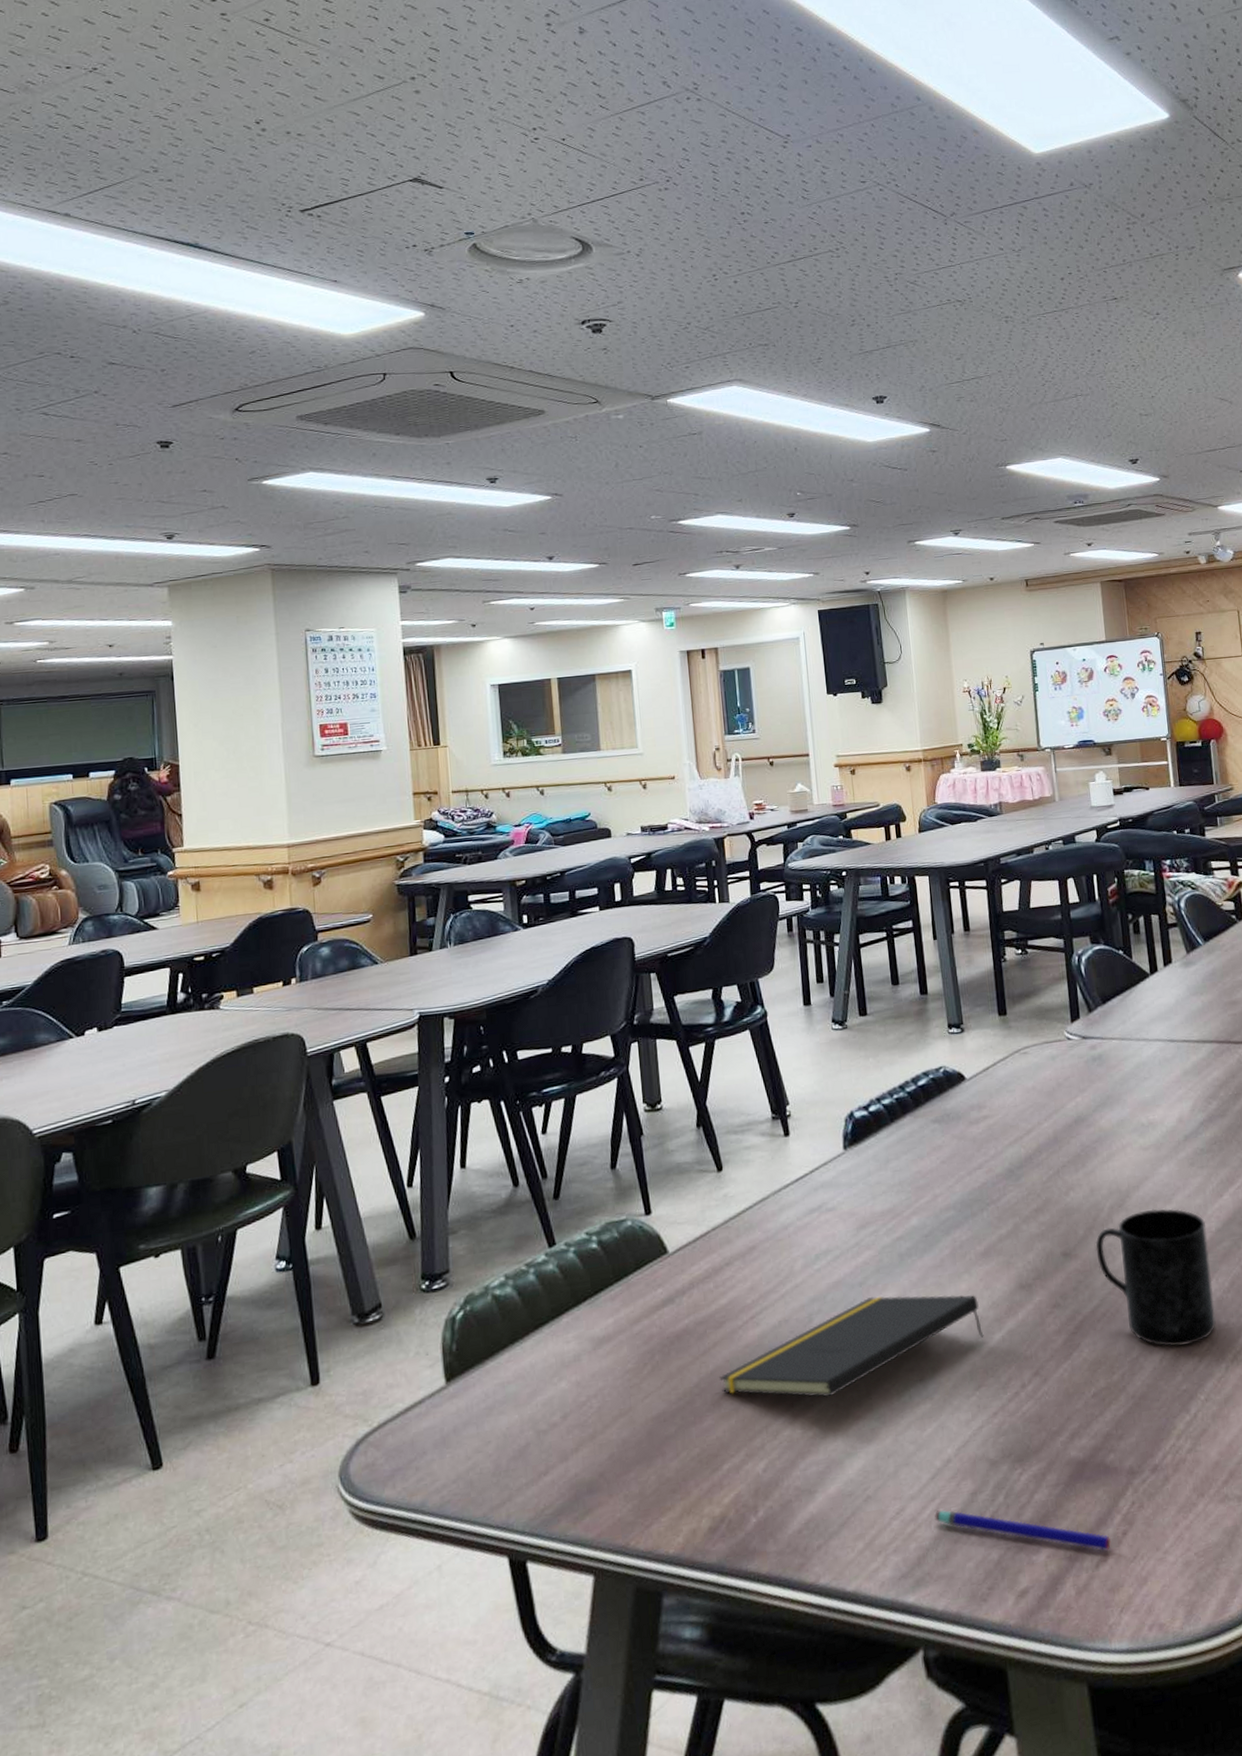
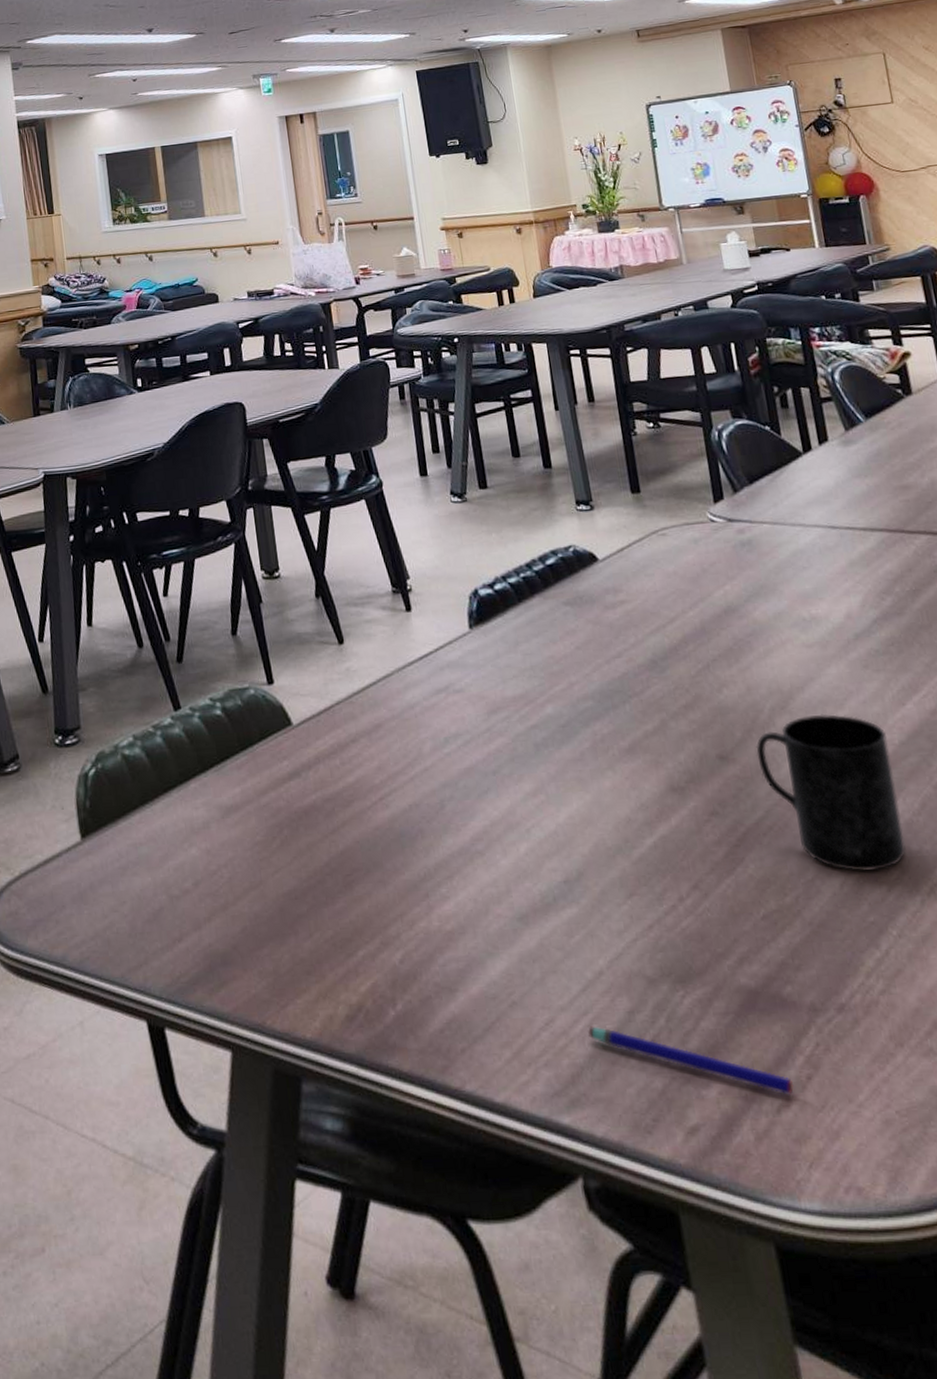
notepad: present [719,1295,984,1397] -> none [350,787,633,891]

